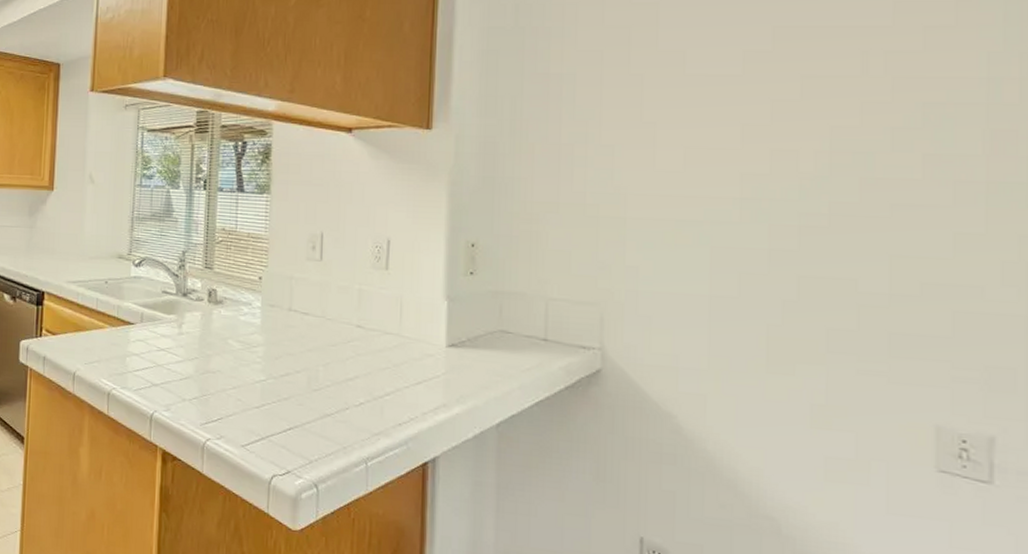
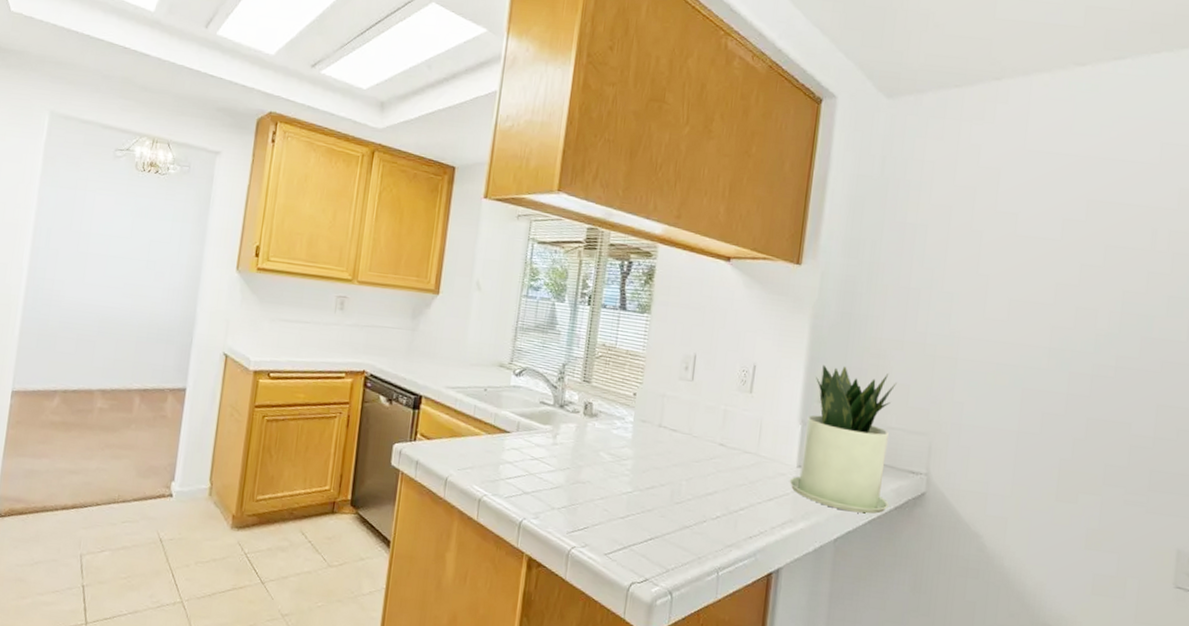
planter: none [438,234,558,396] -> present [789,364,897,514]

